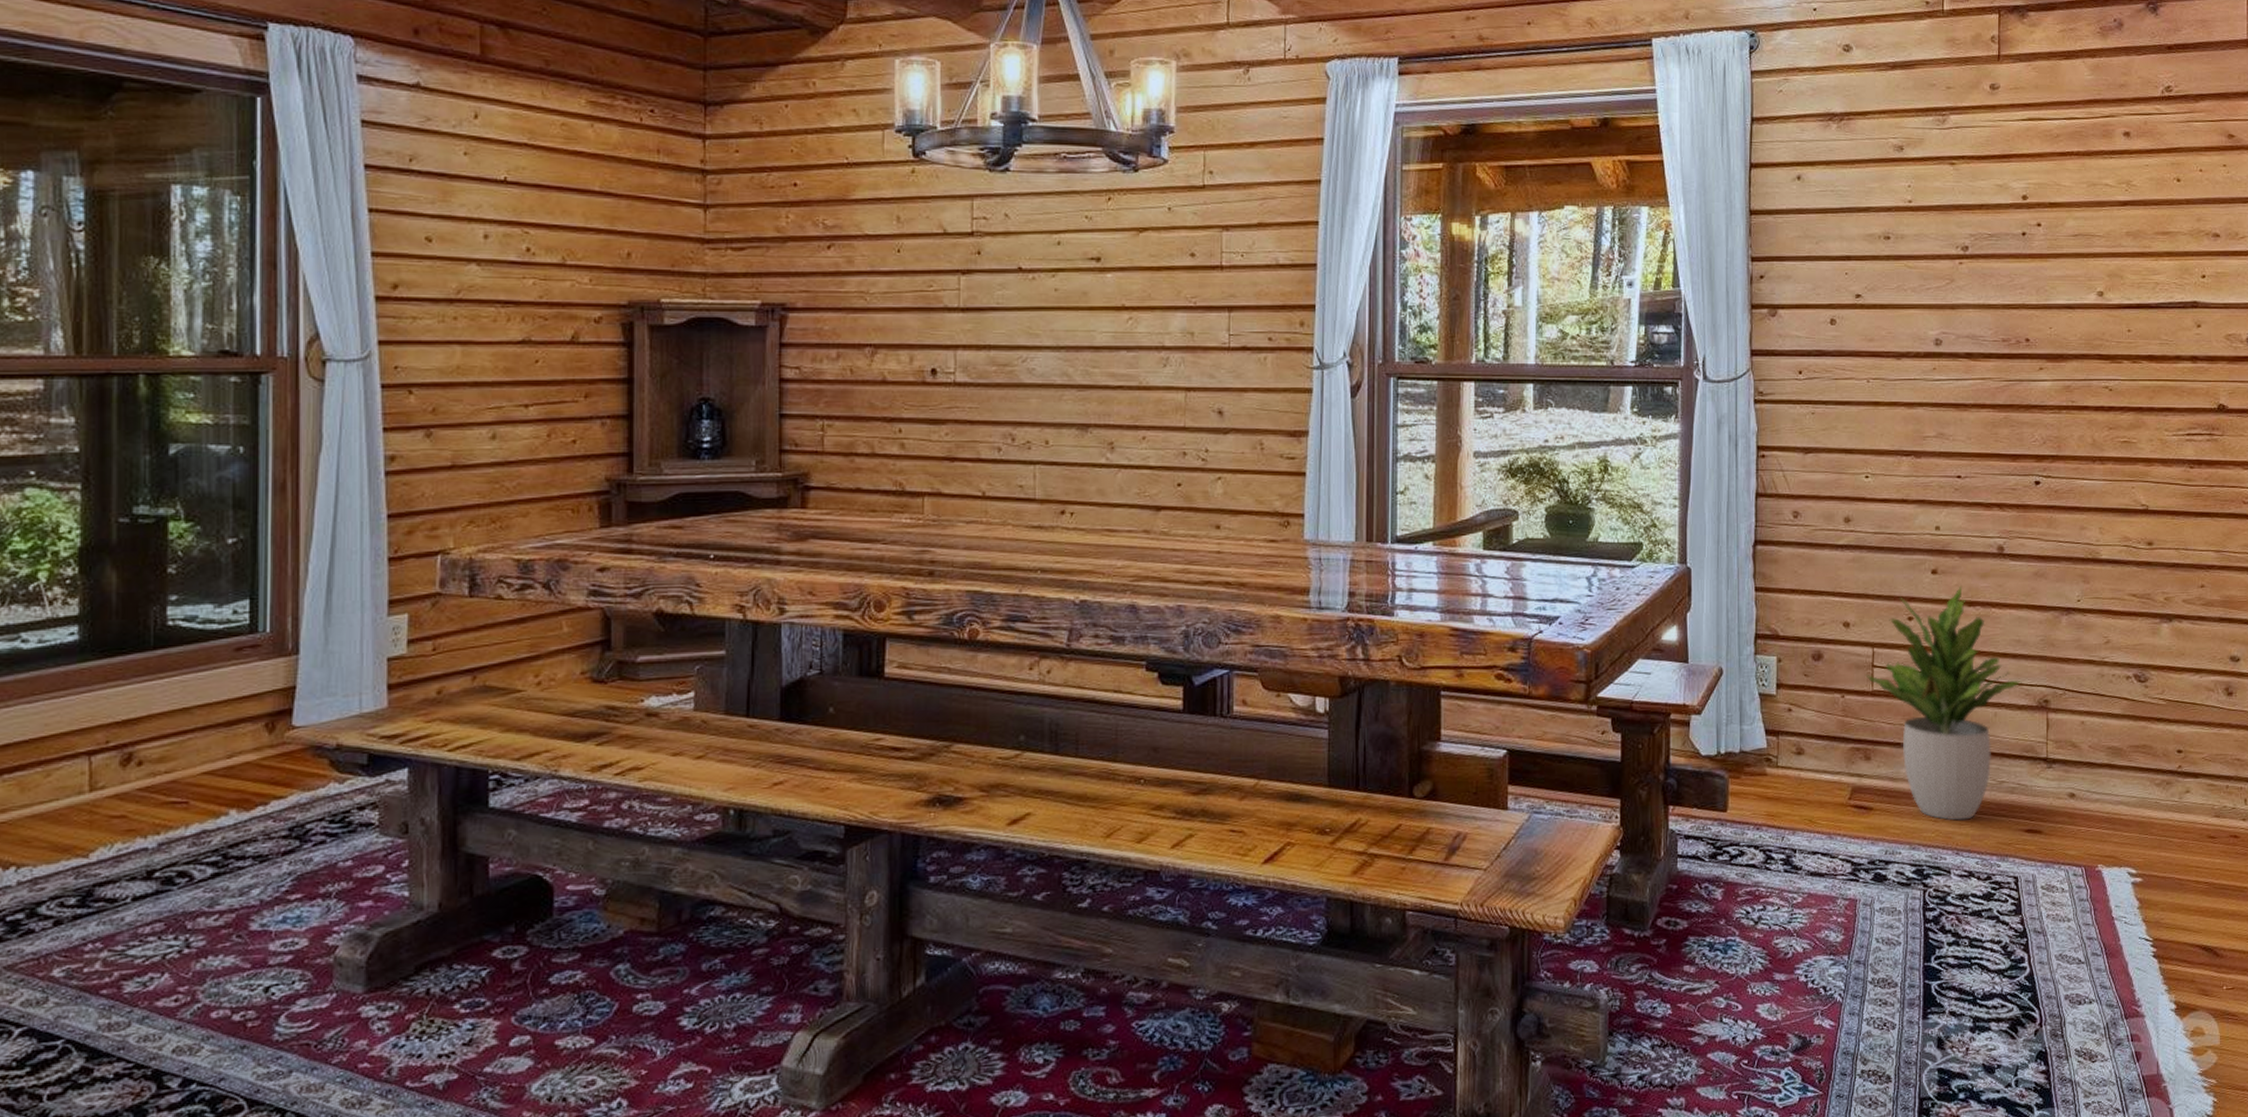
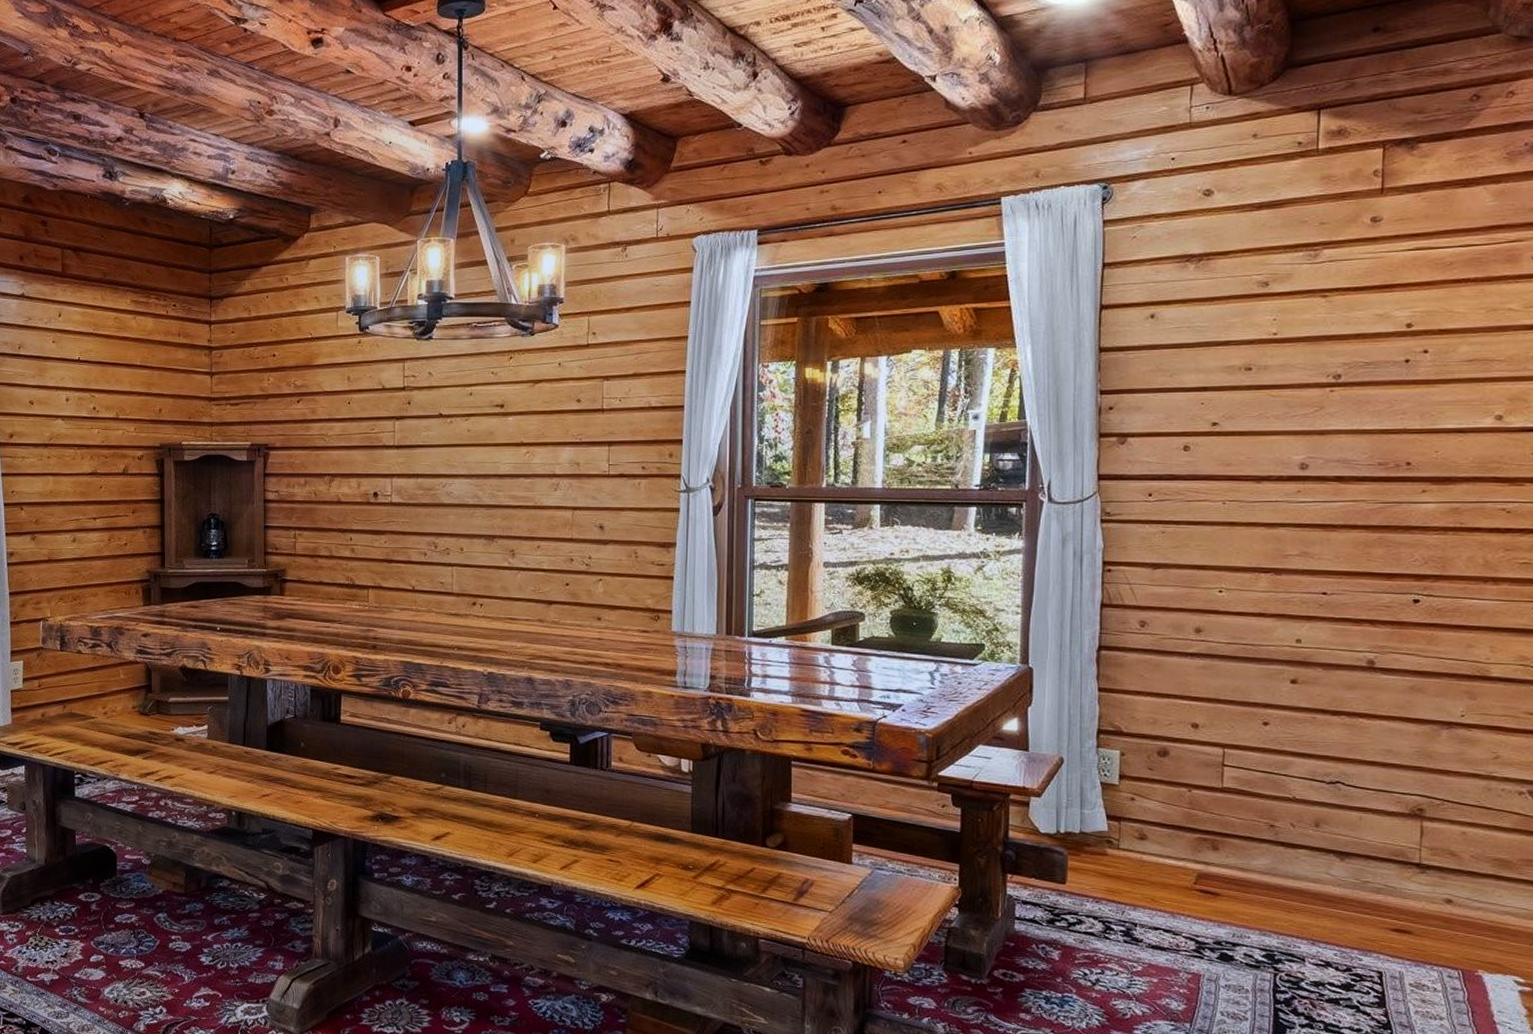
potted plant: present [1865,584,2022,821] -> none [1215,694,1392,914]

